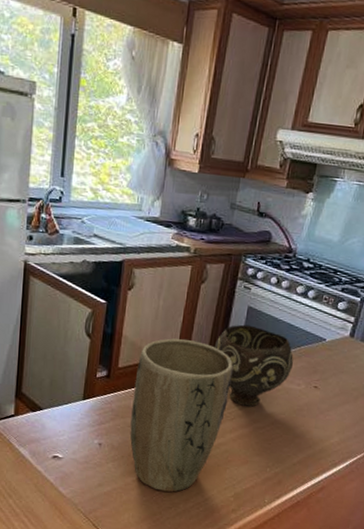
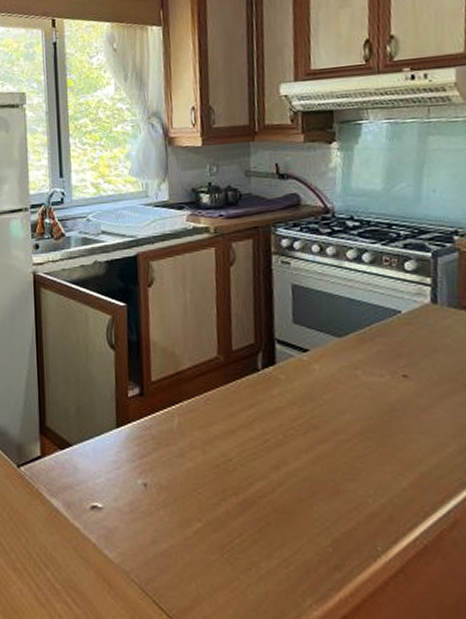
plant pot: present [130,338,234,492] -> none [174,336,294,545]
bowl: present [214,324,293,408] -> none [260,307,367,415]

